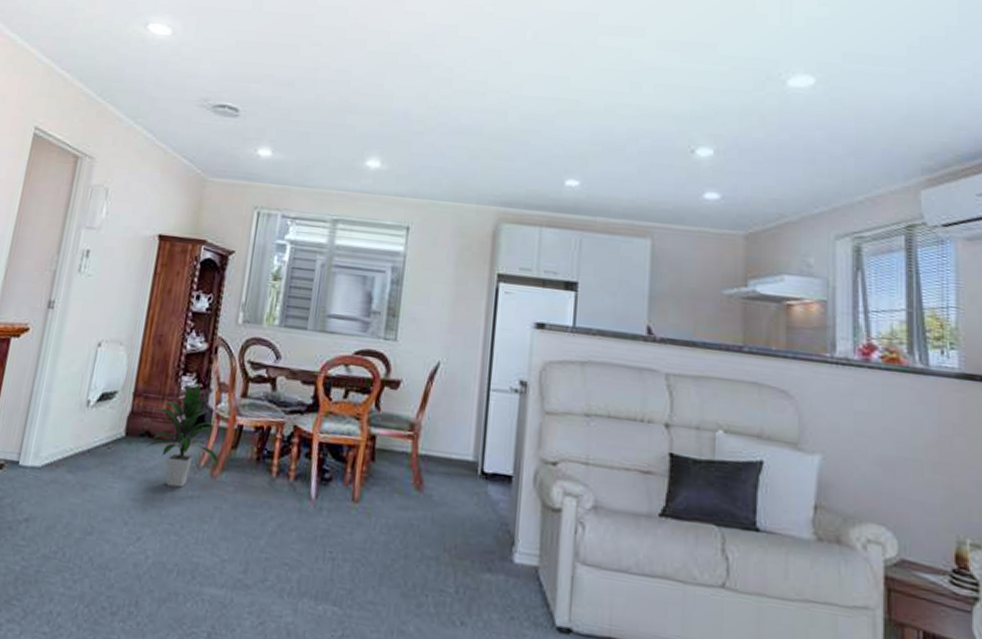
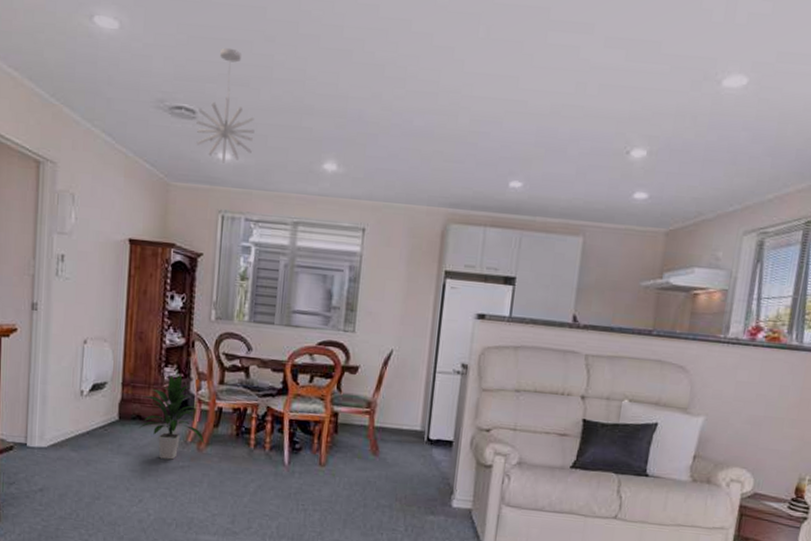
pendant light: none [237,51,297,160] -> present [196,47,255,163]

